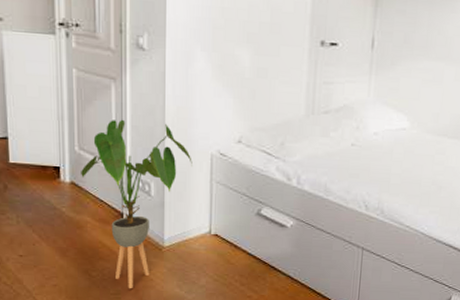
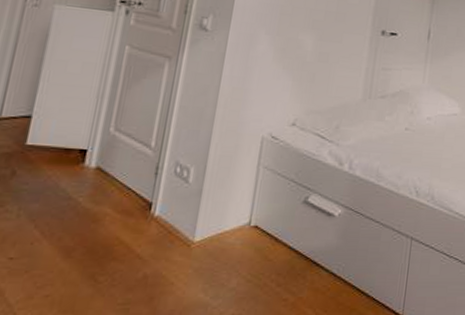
house plant: present [81,119,192,289] -> none [110,99,241,297]

